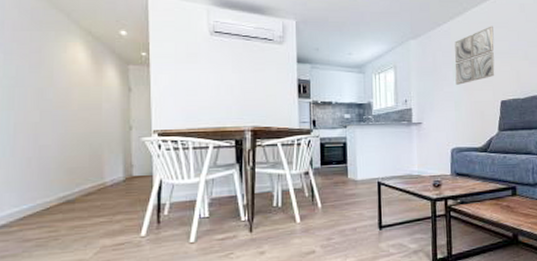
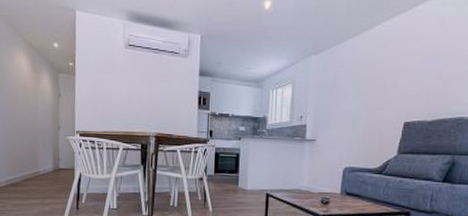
wall art: present [455,26,495,85] -> none [356,41,405,103]

